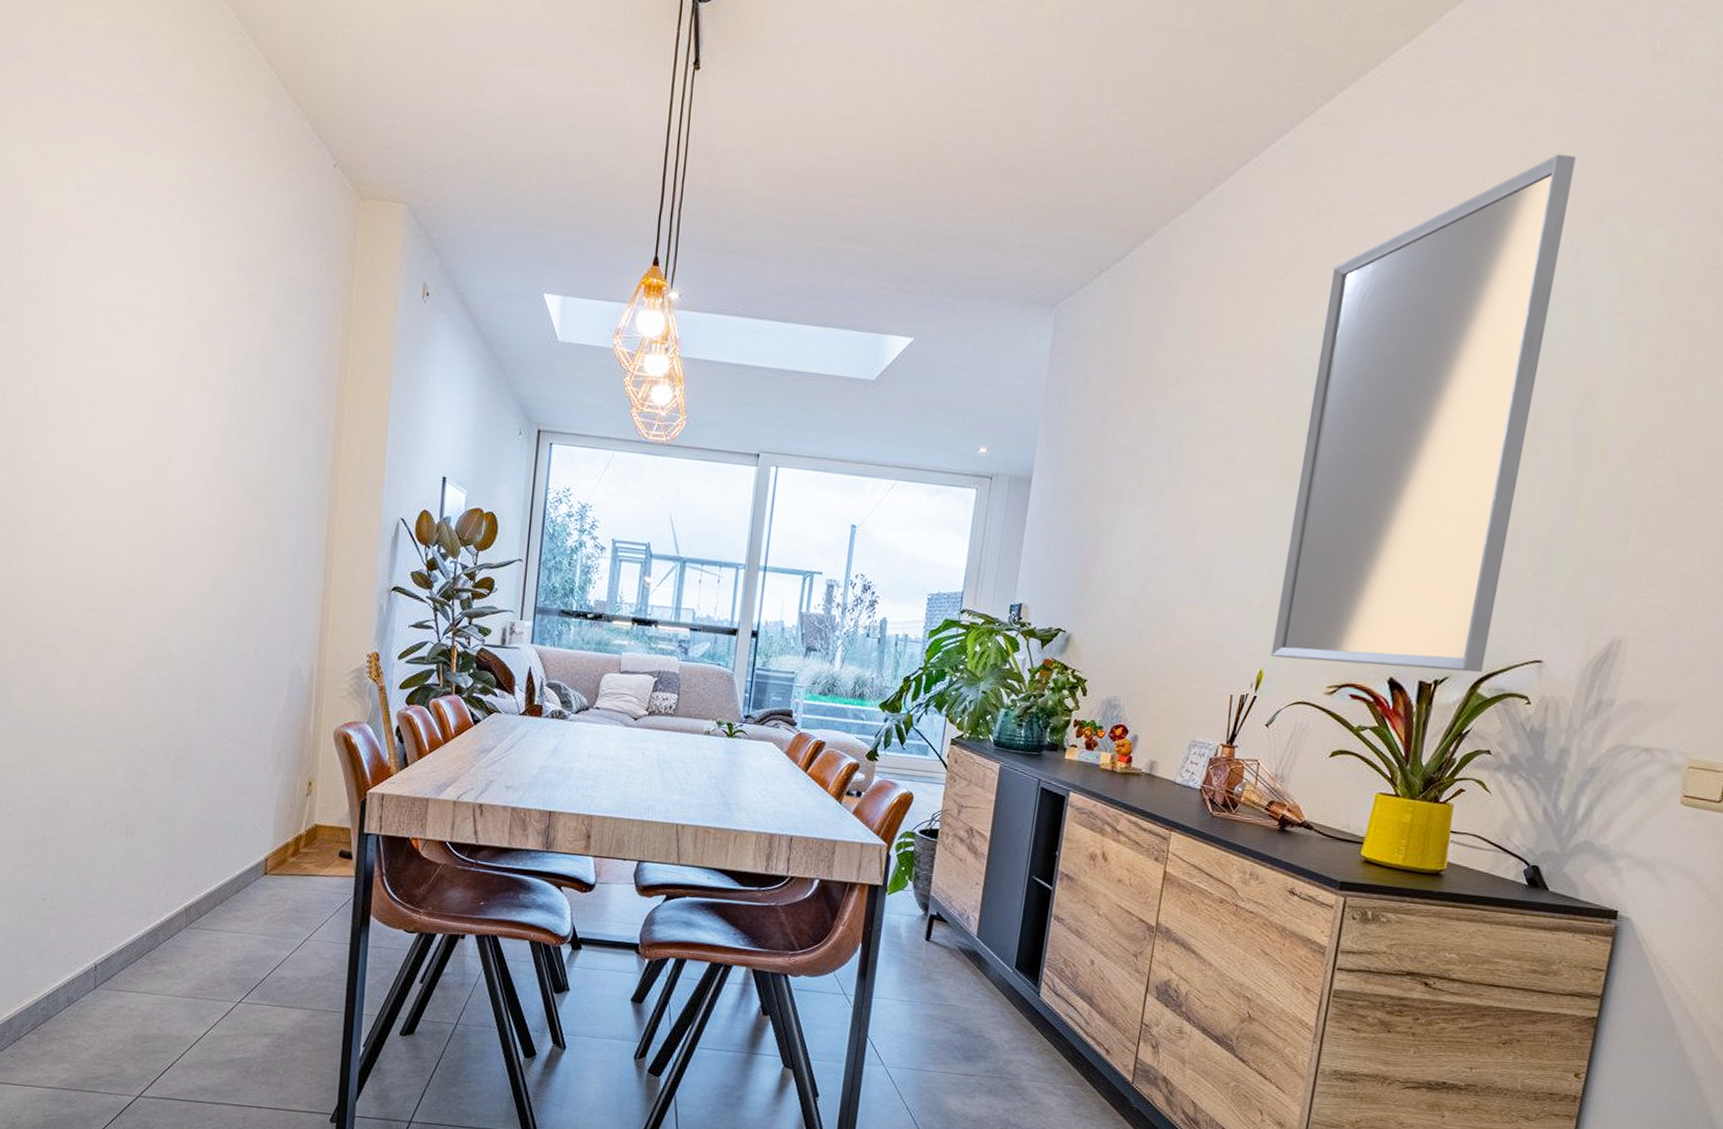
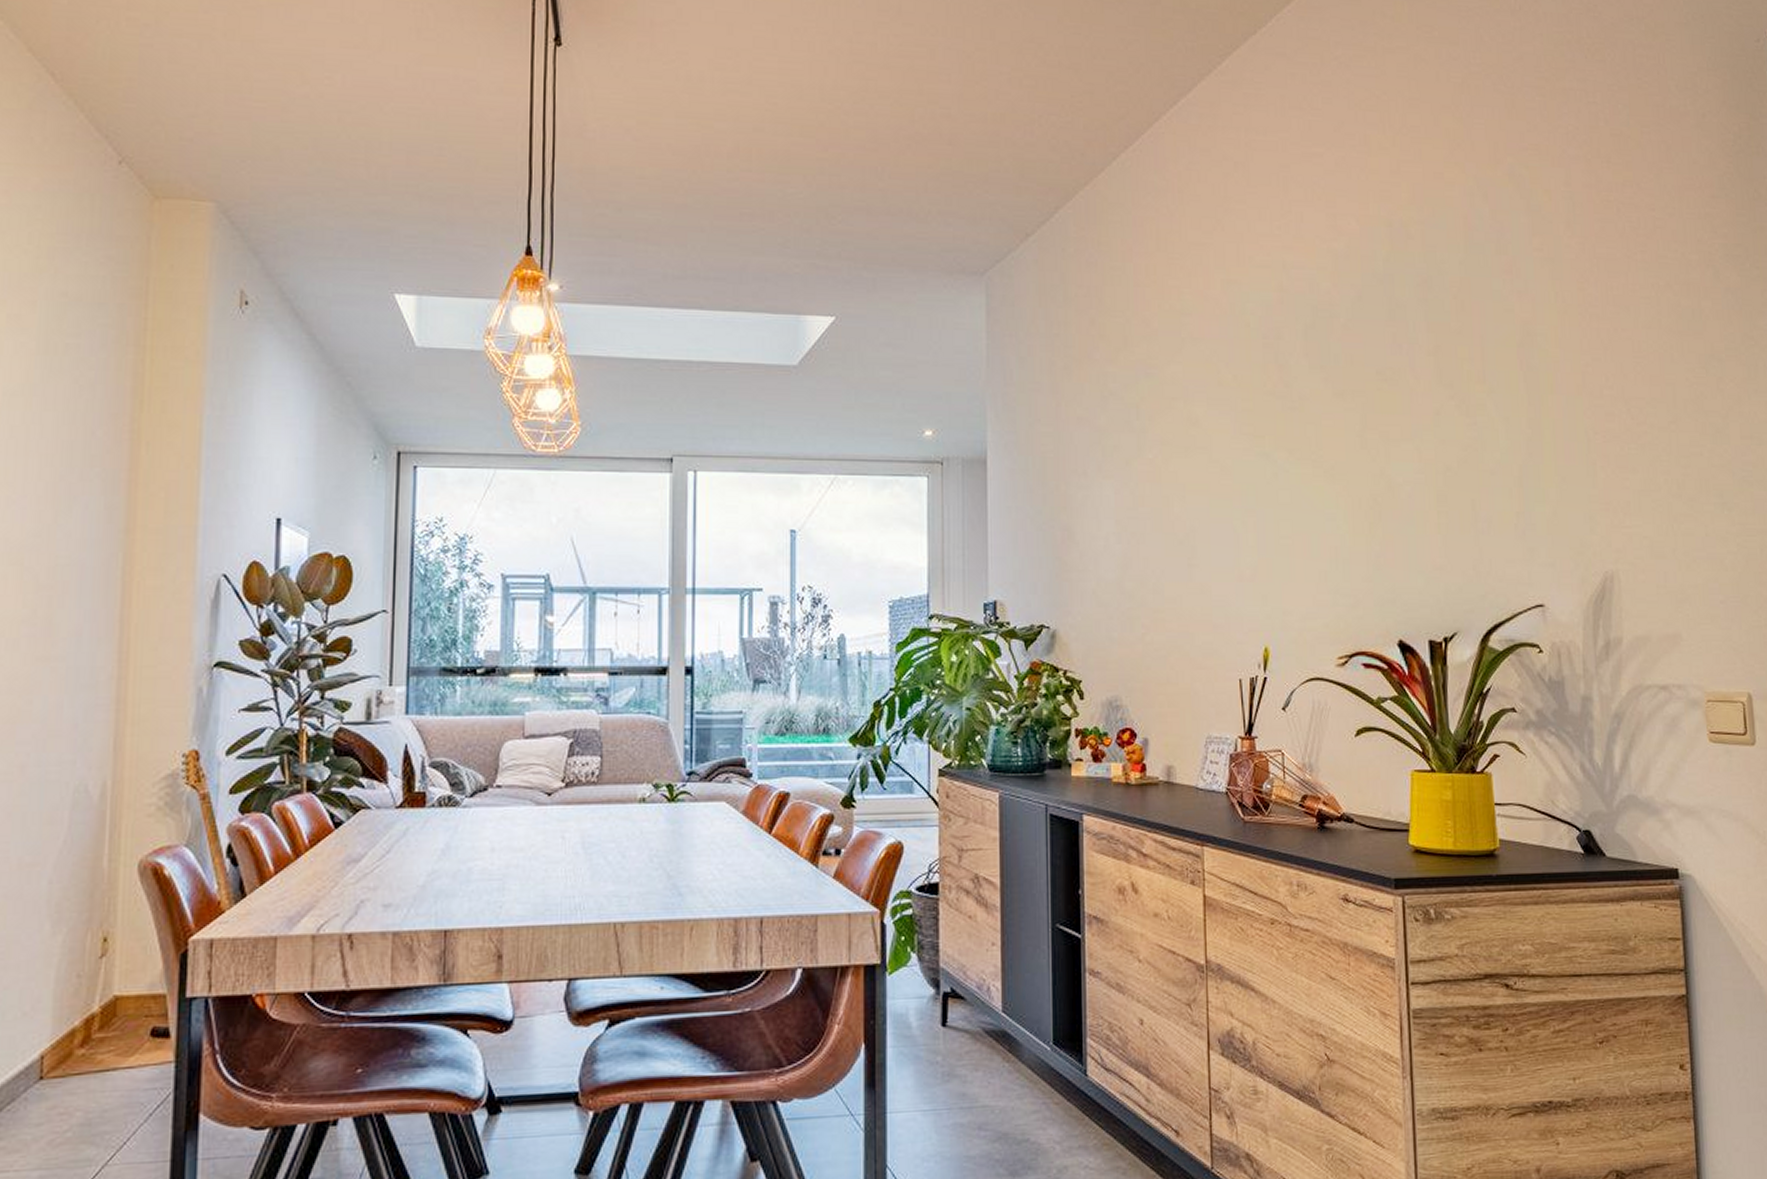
home mirror: present [1270,154,1576,673] -> none [1260,102,1489,632]

